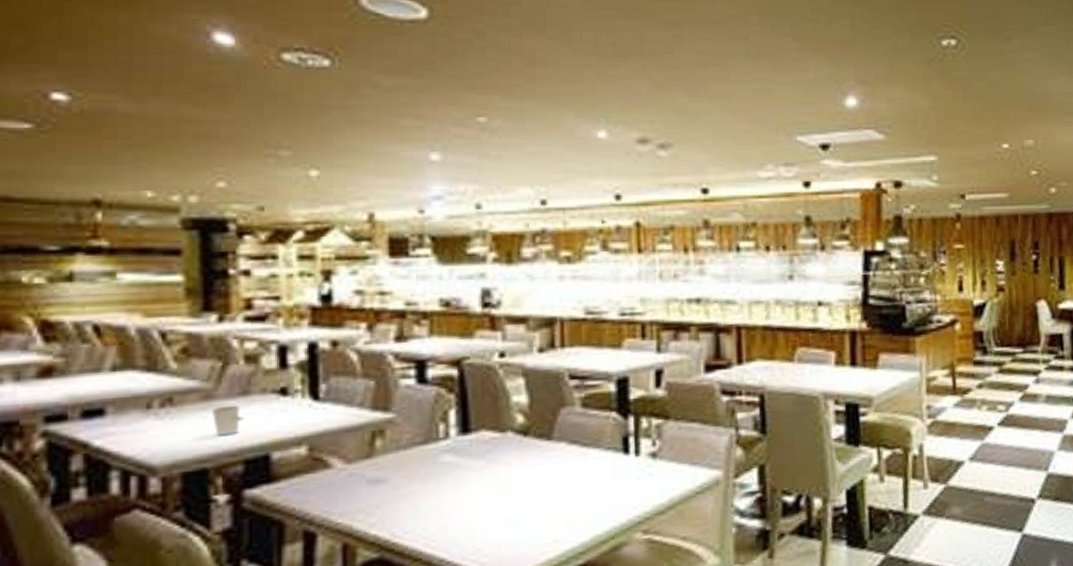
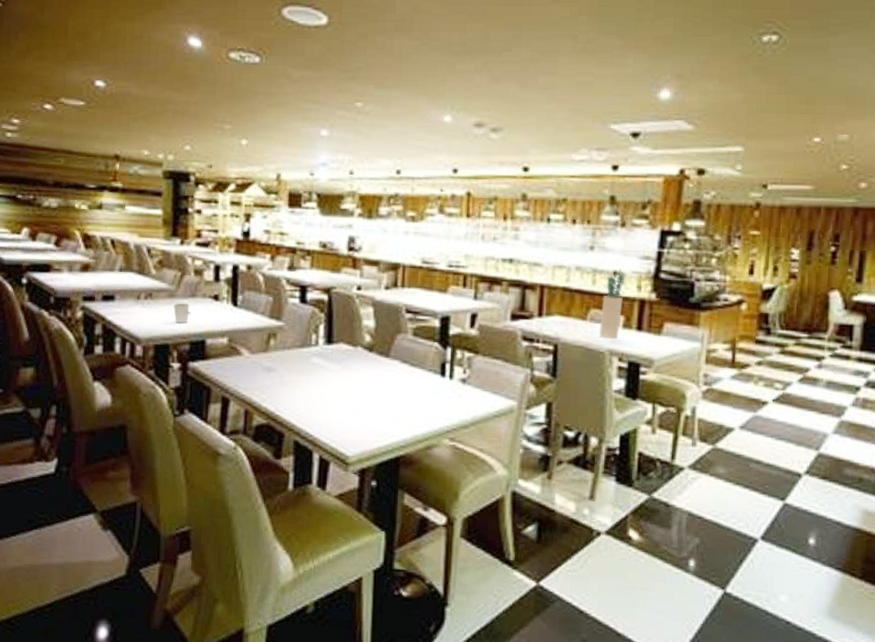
vase: none [809,298,833,381] -> present [600,268,625,340]

